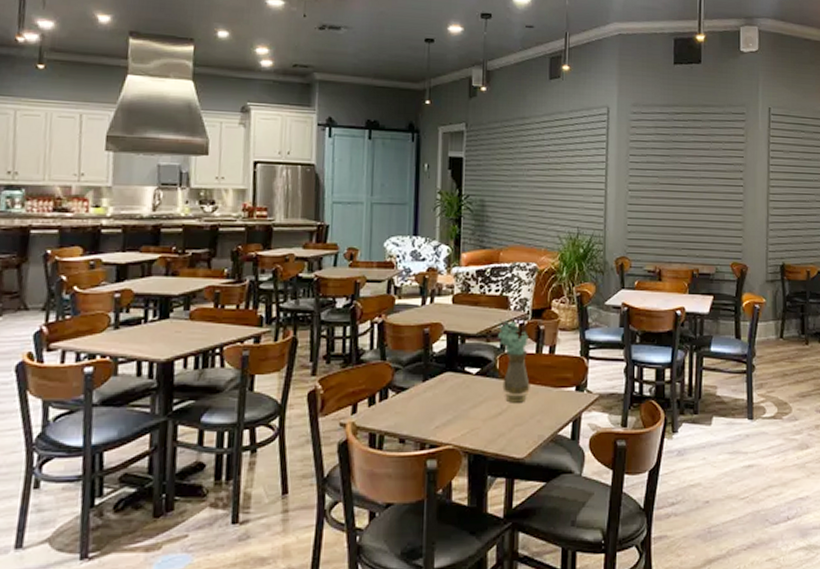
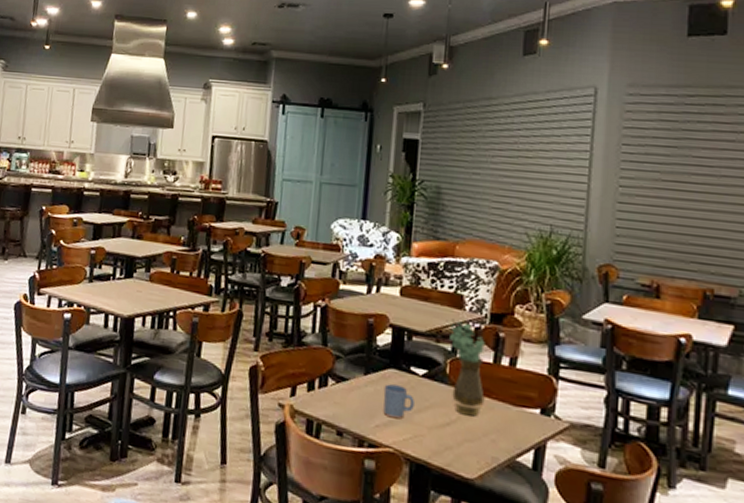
mug: none [441,387,470,417] -> present [383,384,415,419]

